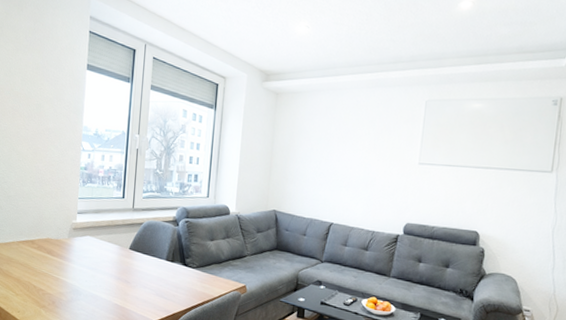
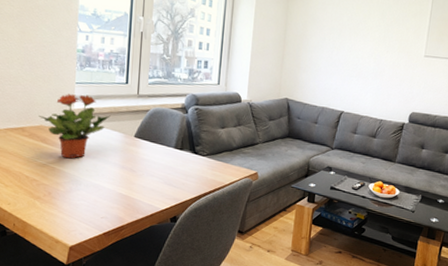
potted plant: none [46,208,108,270] -> present [39,94,111,159]

